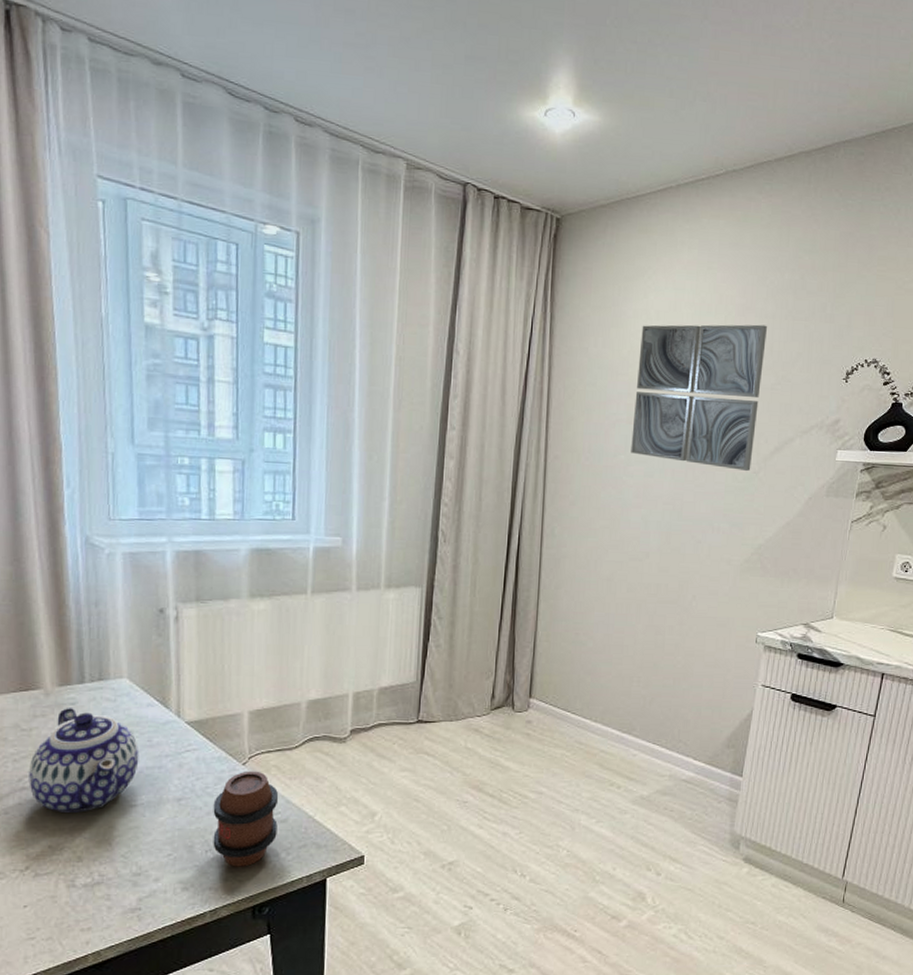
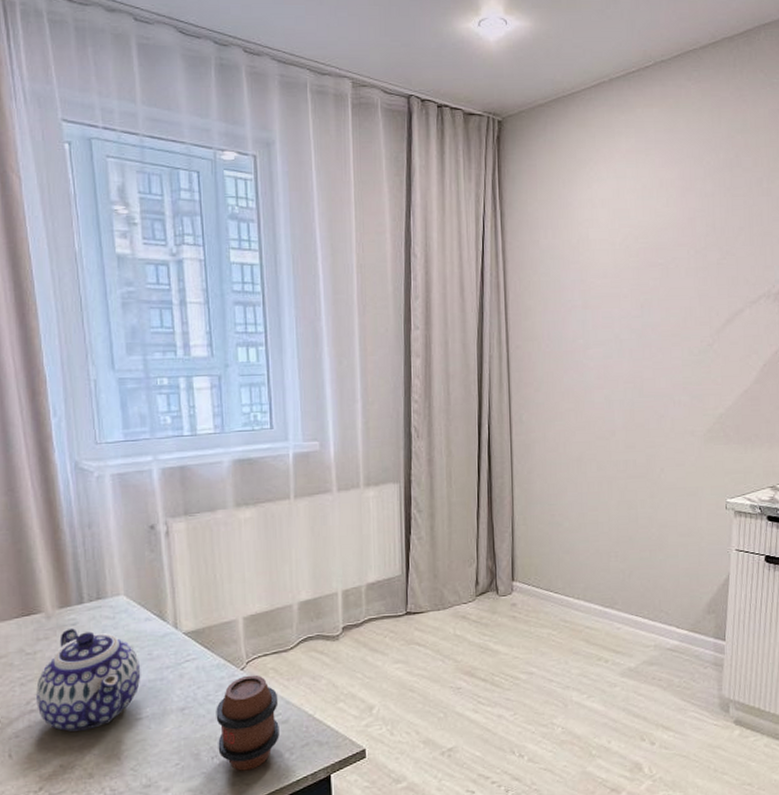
wall art: present [631,324,767,471] -> none [588,204,708,344]

